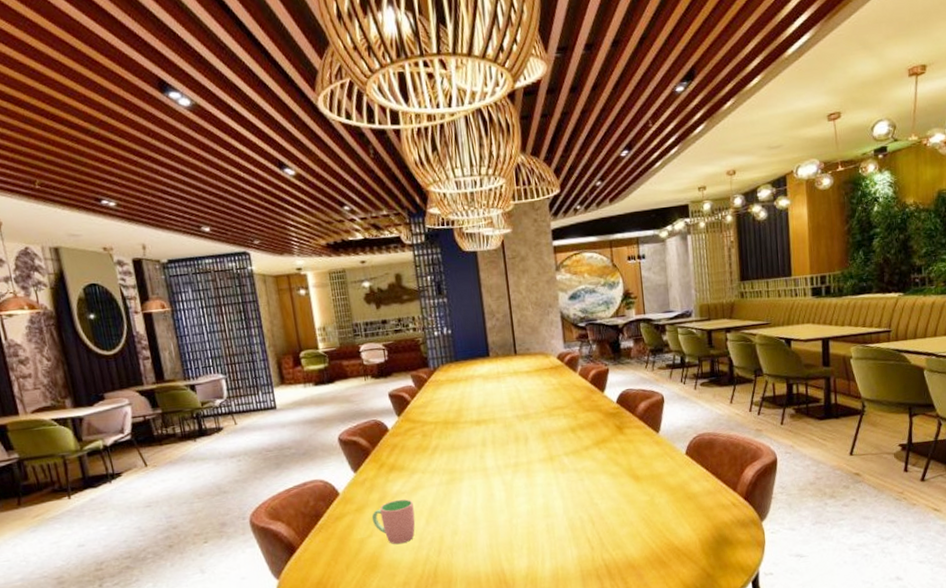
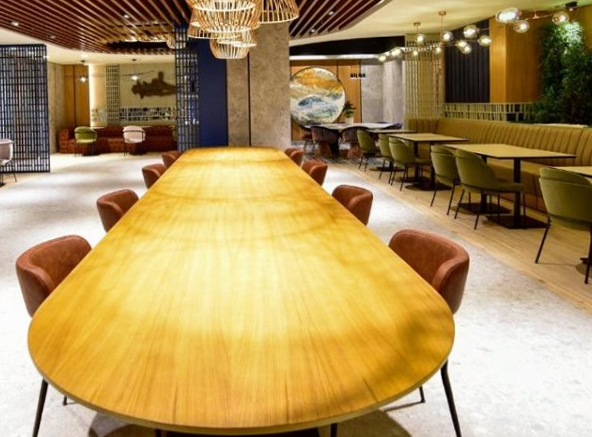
cup: present [371,499,416,544] -> none [116,259,152,297]

